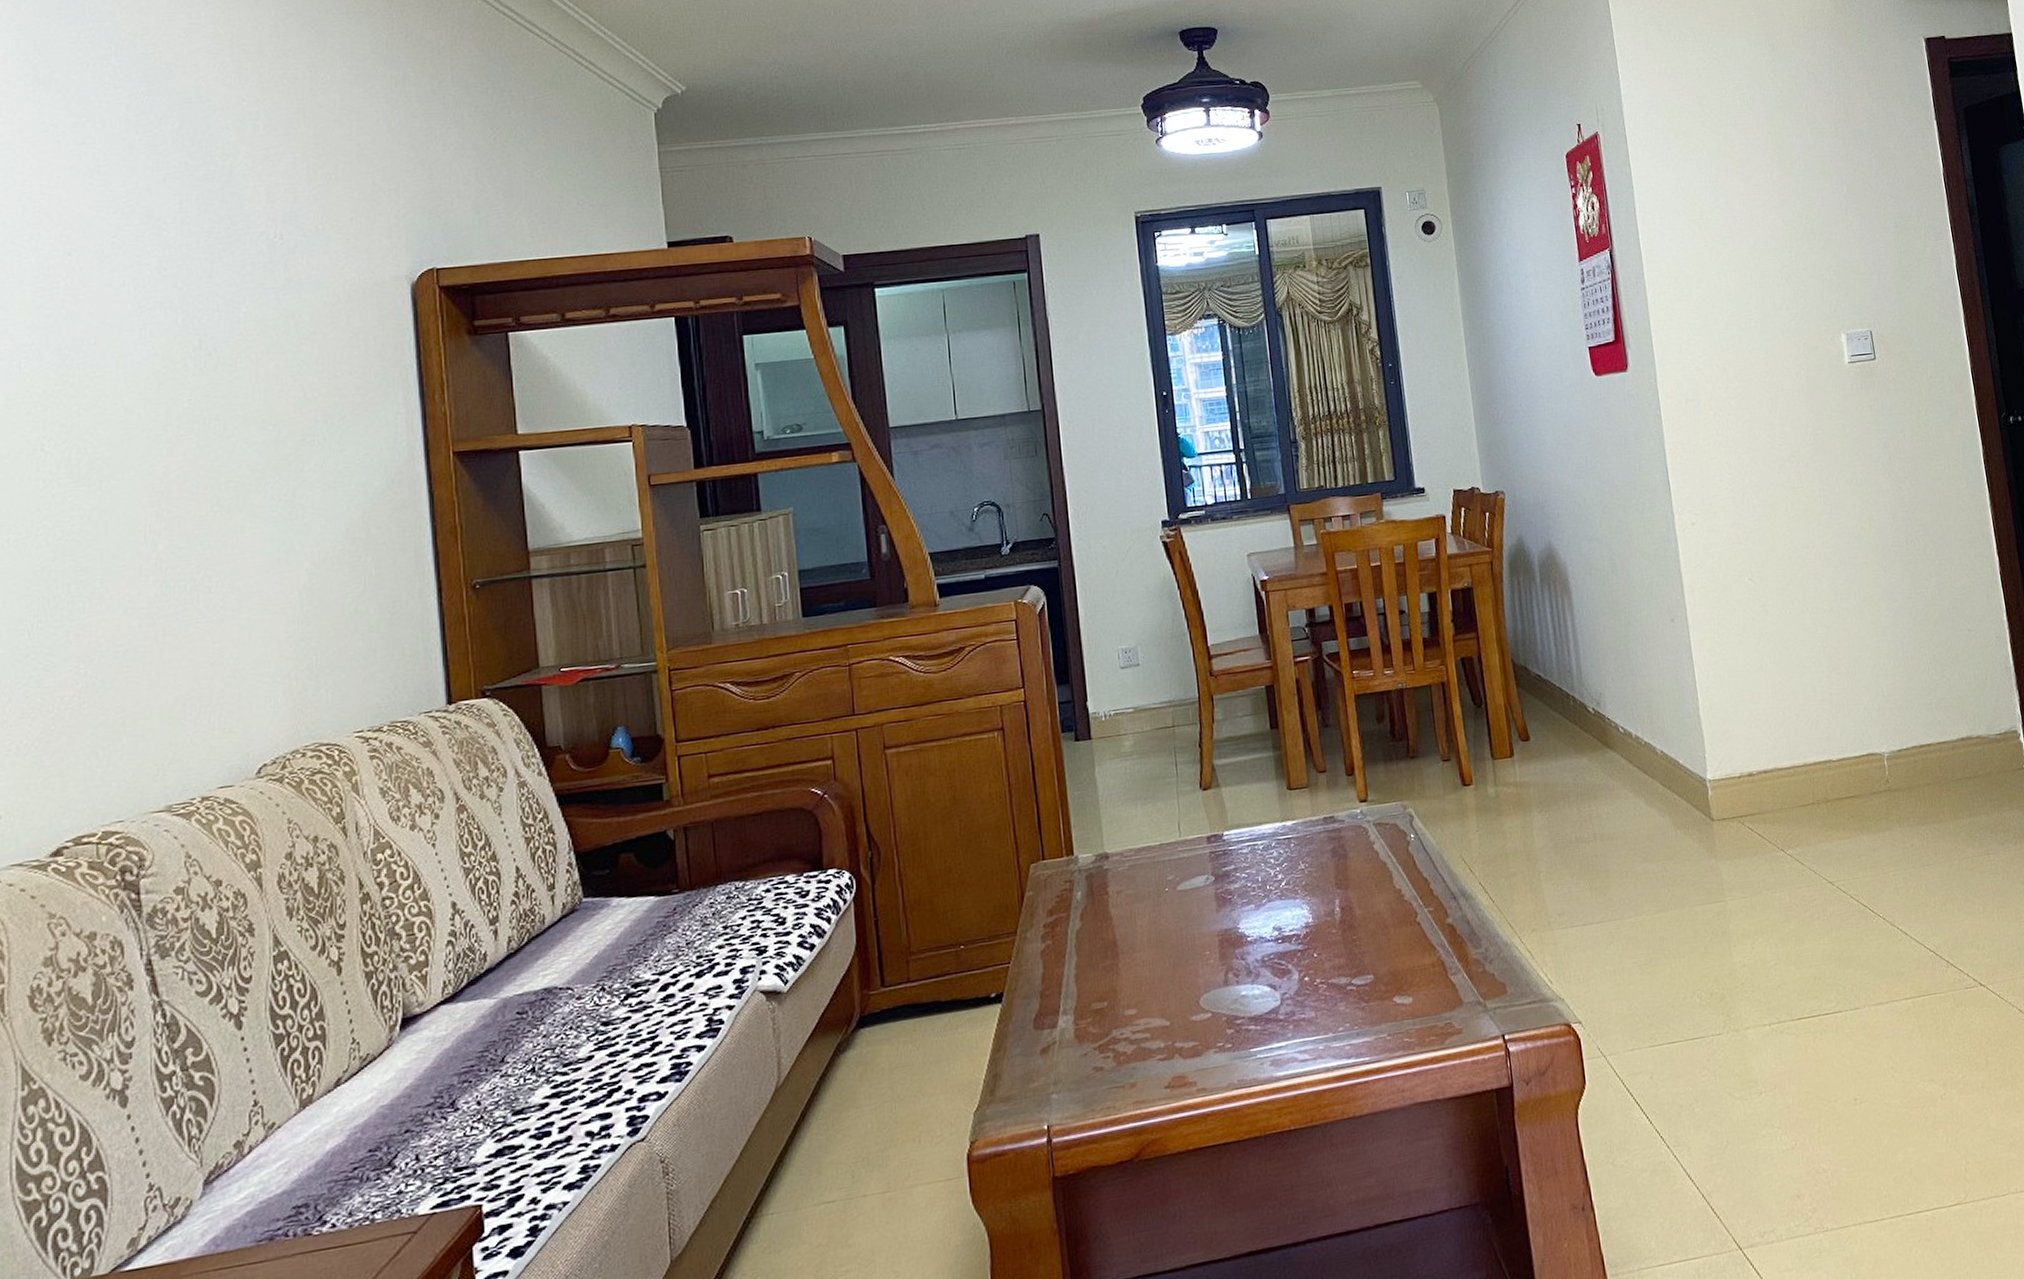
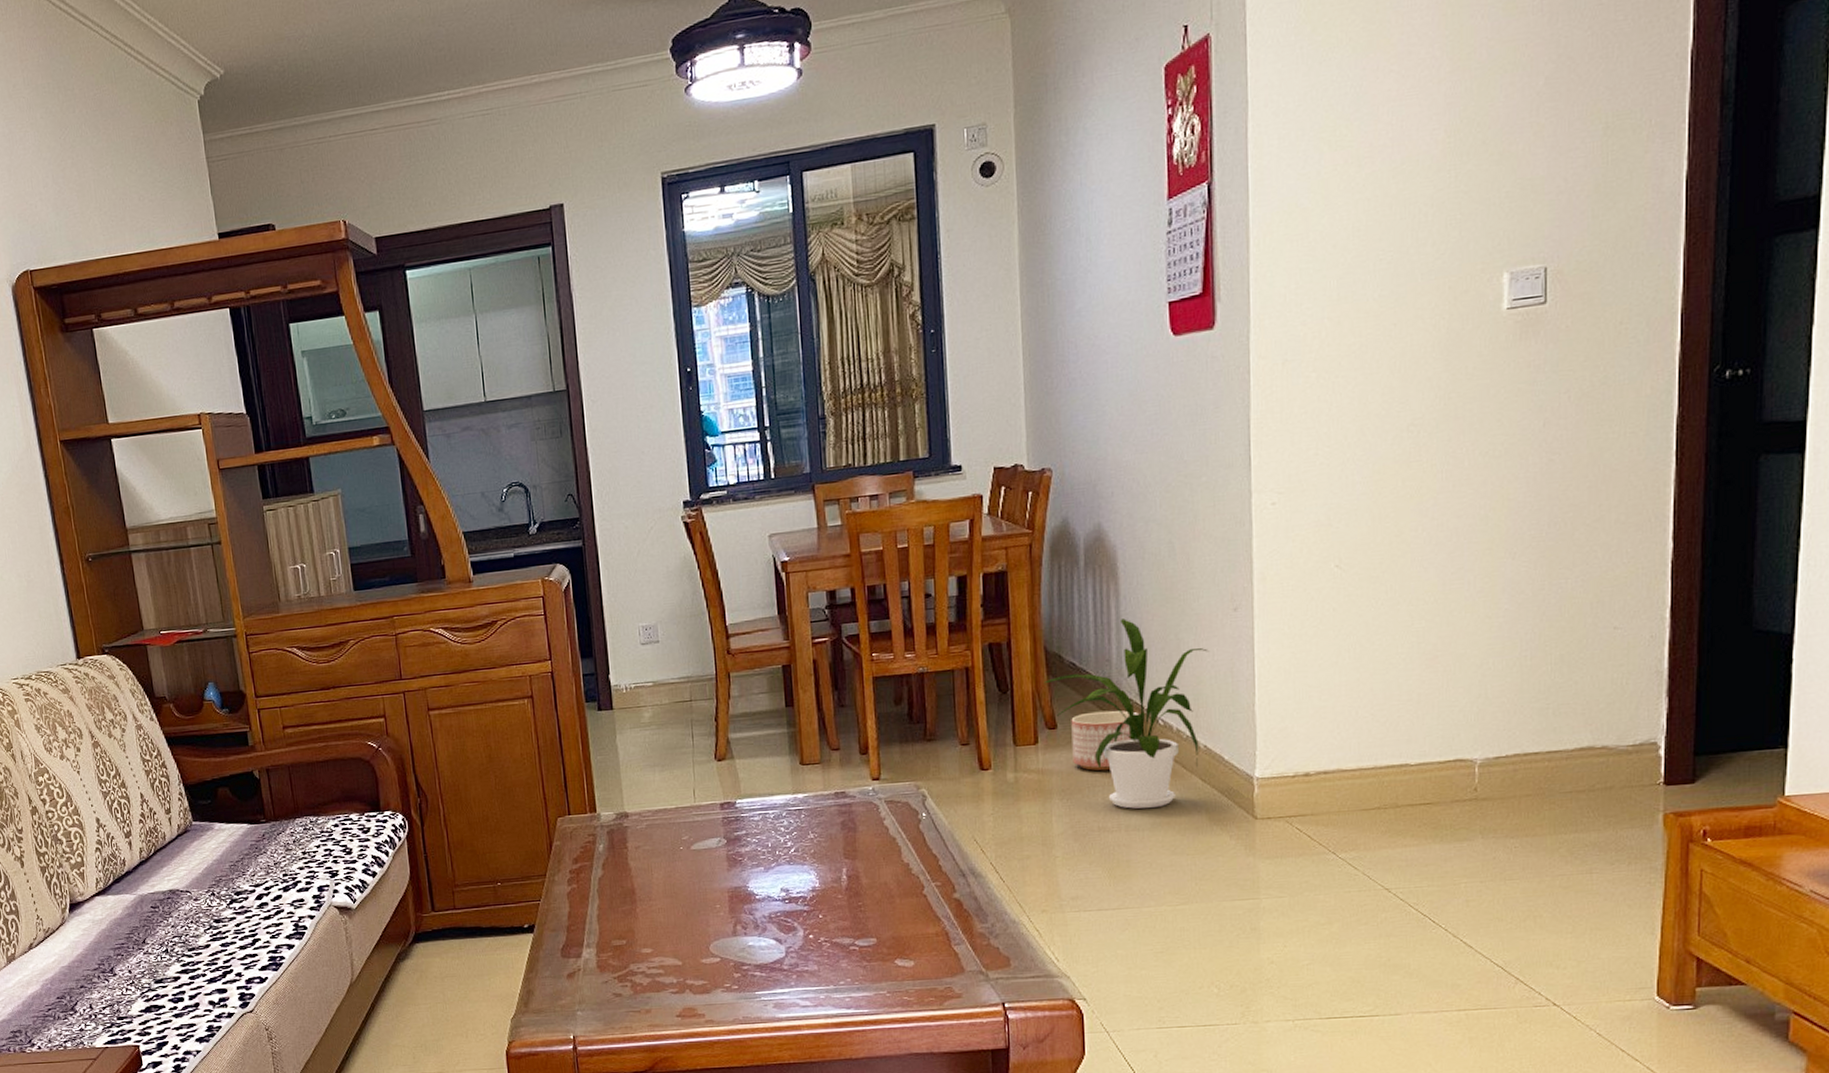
house plant: none [1514,631,1658,818] -> present [1043,619,1208,809]
planter: none [1542,719,1602,781] -> present [1071,710,1140,771]

